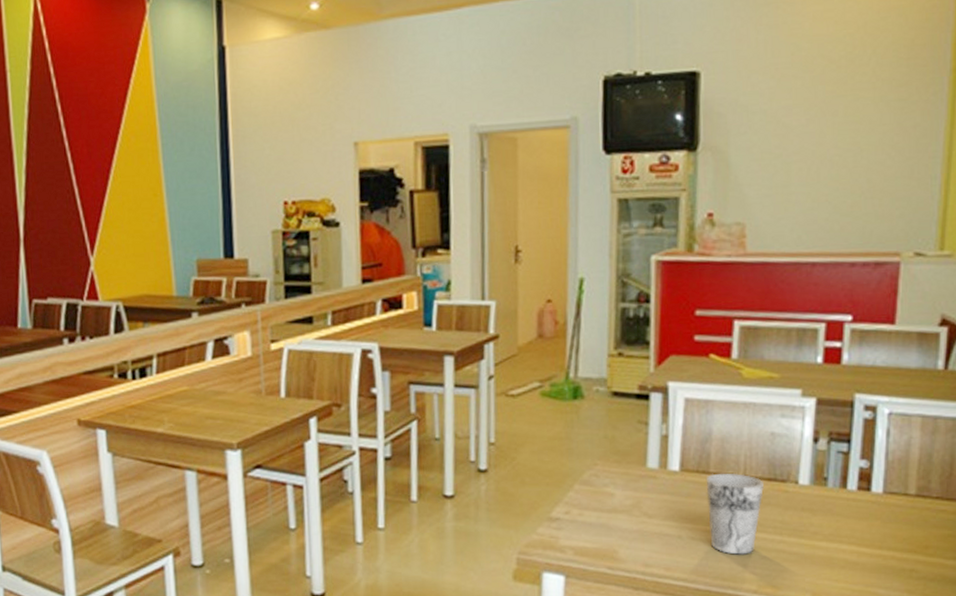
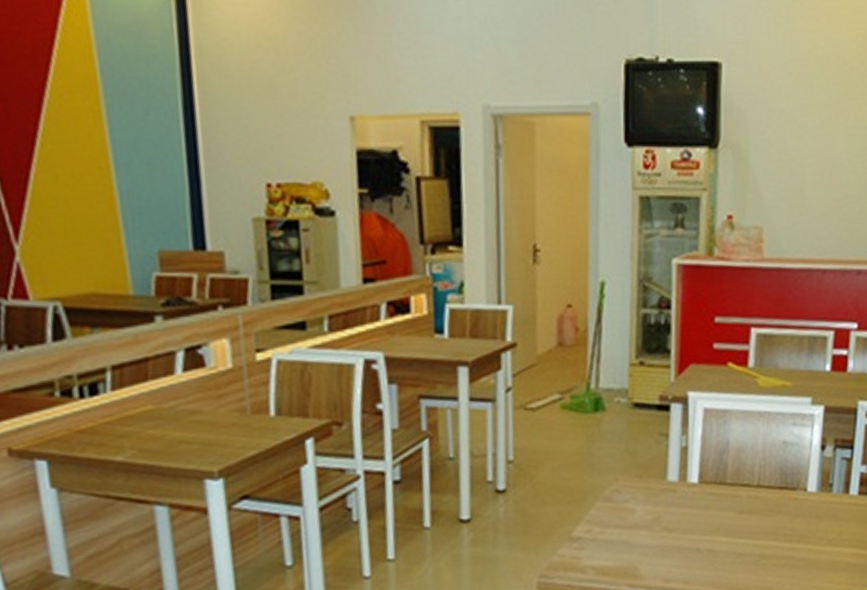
cup: present [706,473,765,555] -> none [723,483,777,564]

